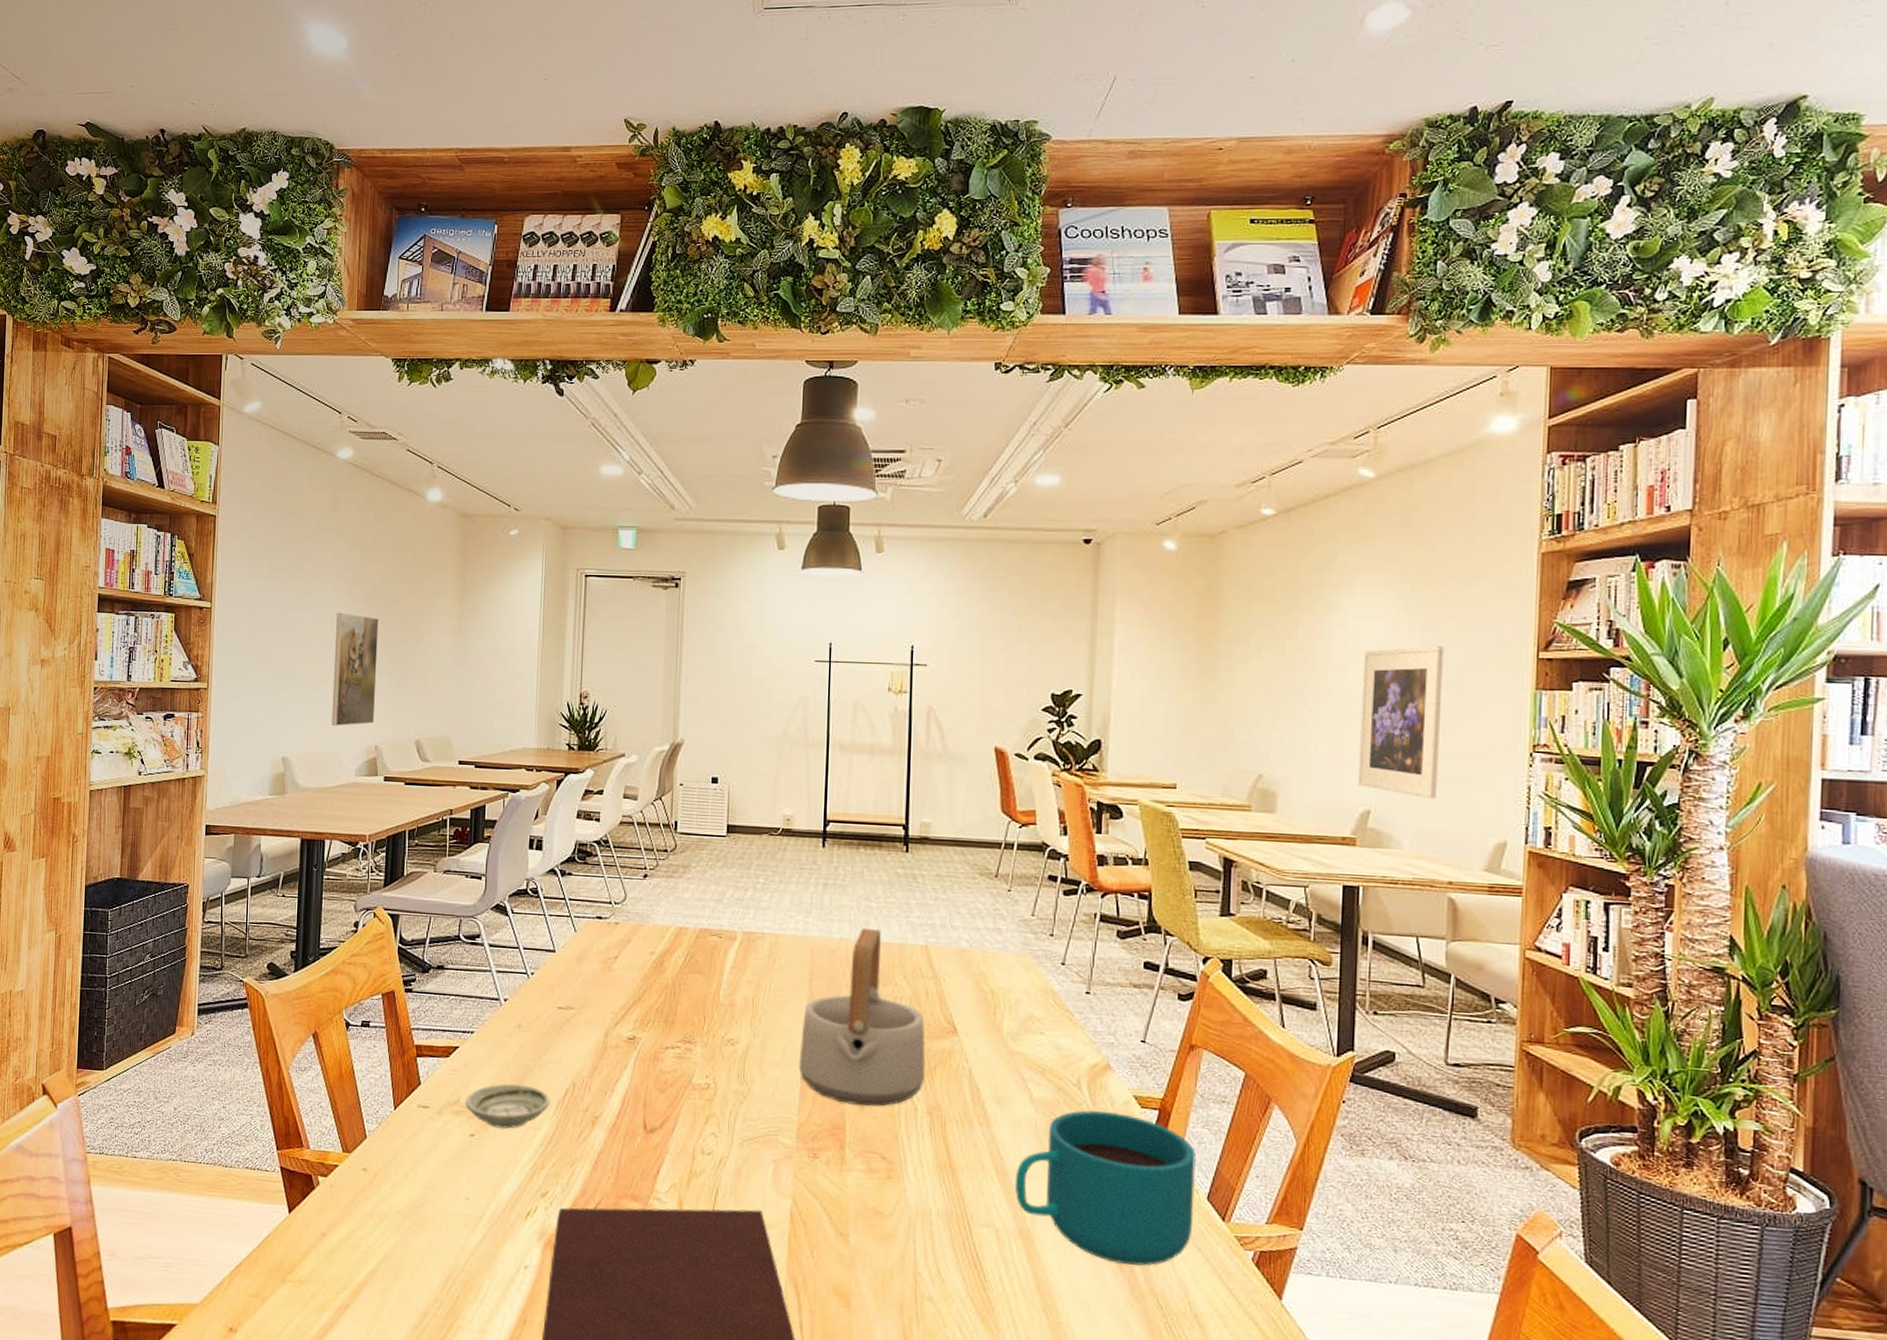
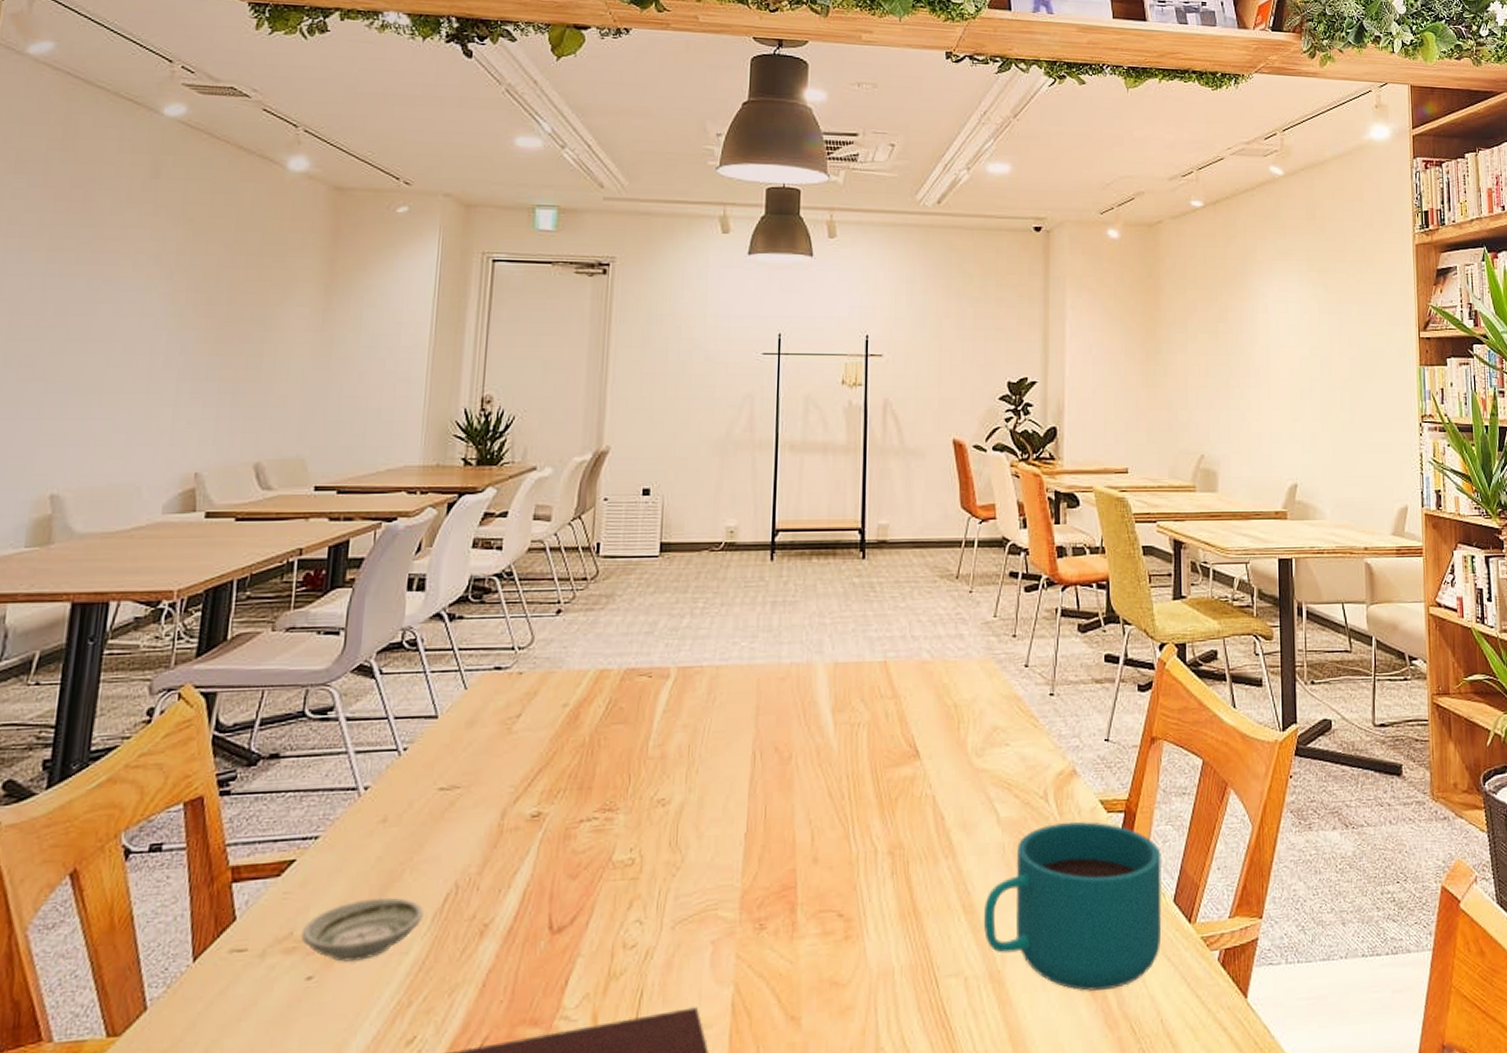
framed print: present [332,612,379,726] -> none [131,305,210,450]
teapot: present [798,928,925,1107] -> none [742,647,886,857]
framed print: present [1358,646,1444,799] -> none [1283,328,1350,470]

